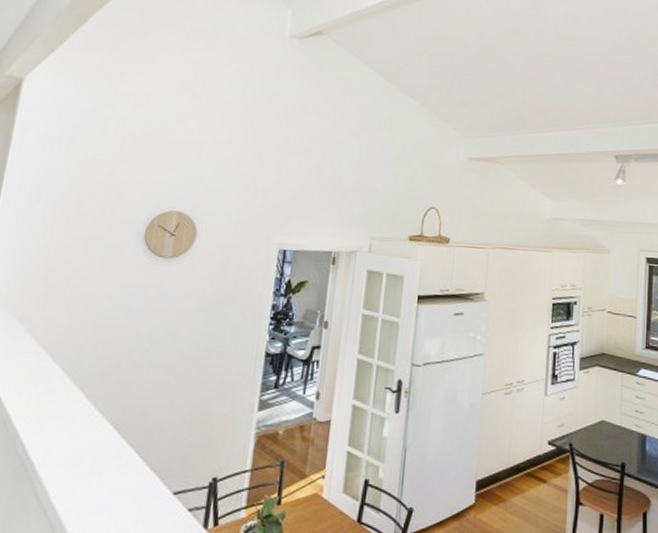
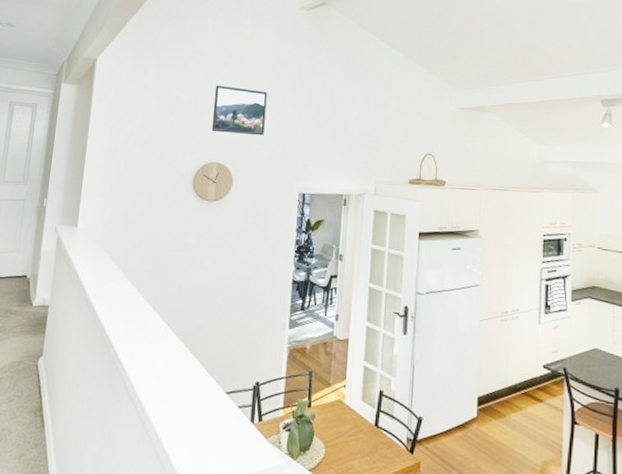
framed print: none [172,118,246,181] -> present [211,85,268,136]

